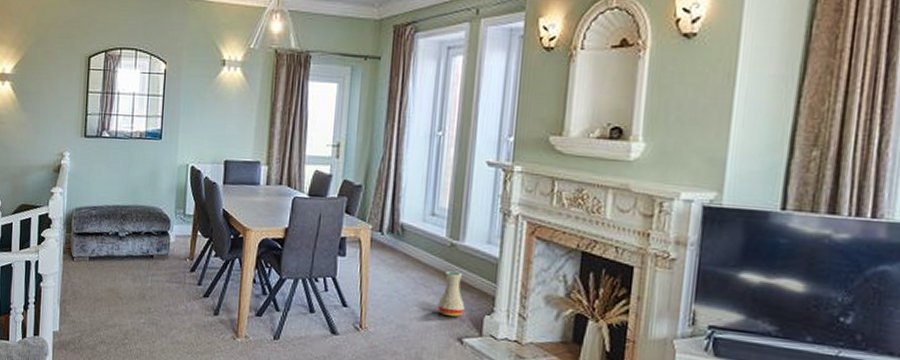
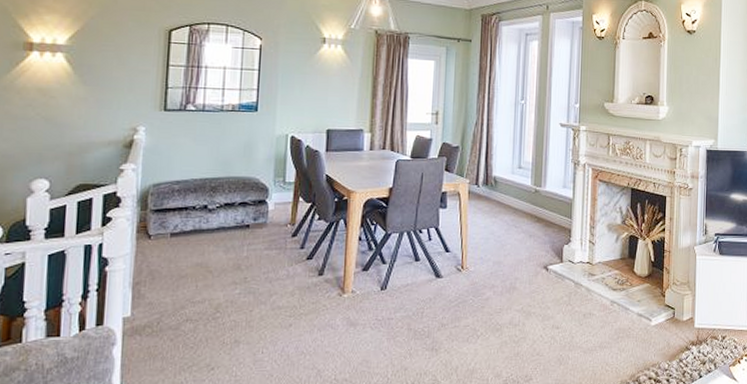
vase: present [437,271,465,317] -> none [527,212,548,249]

